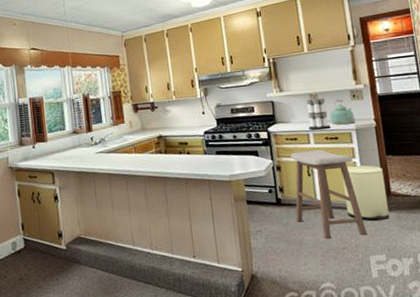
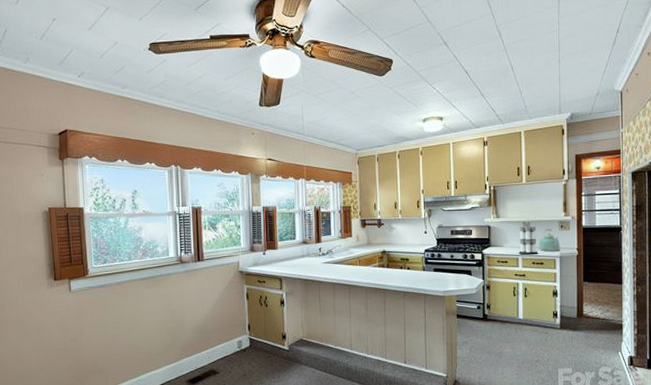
bar stool: present [290,149,368,239] -> none [499,273,559,352]
pedal bin: present [342,164,390,221] -> none [543,288,580,338]

